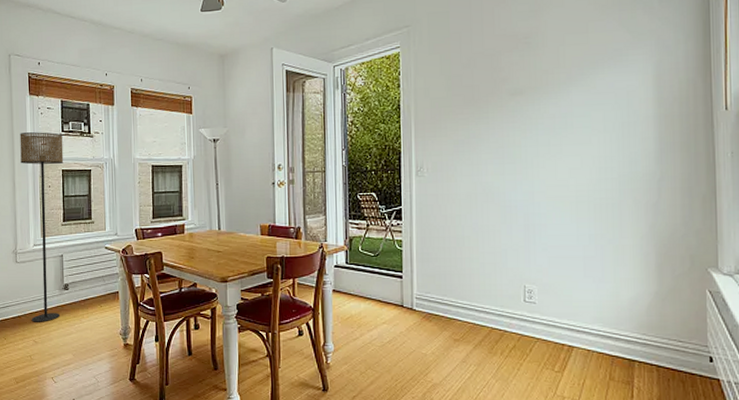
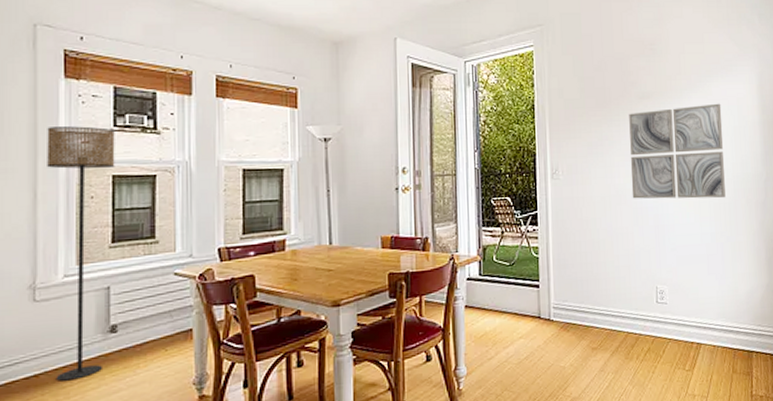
wall art: none [499,97,608,199] -> present [629,103,726,199]

